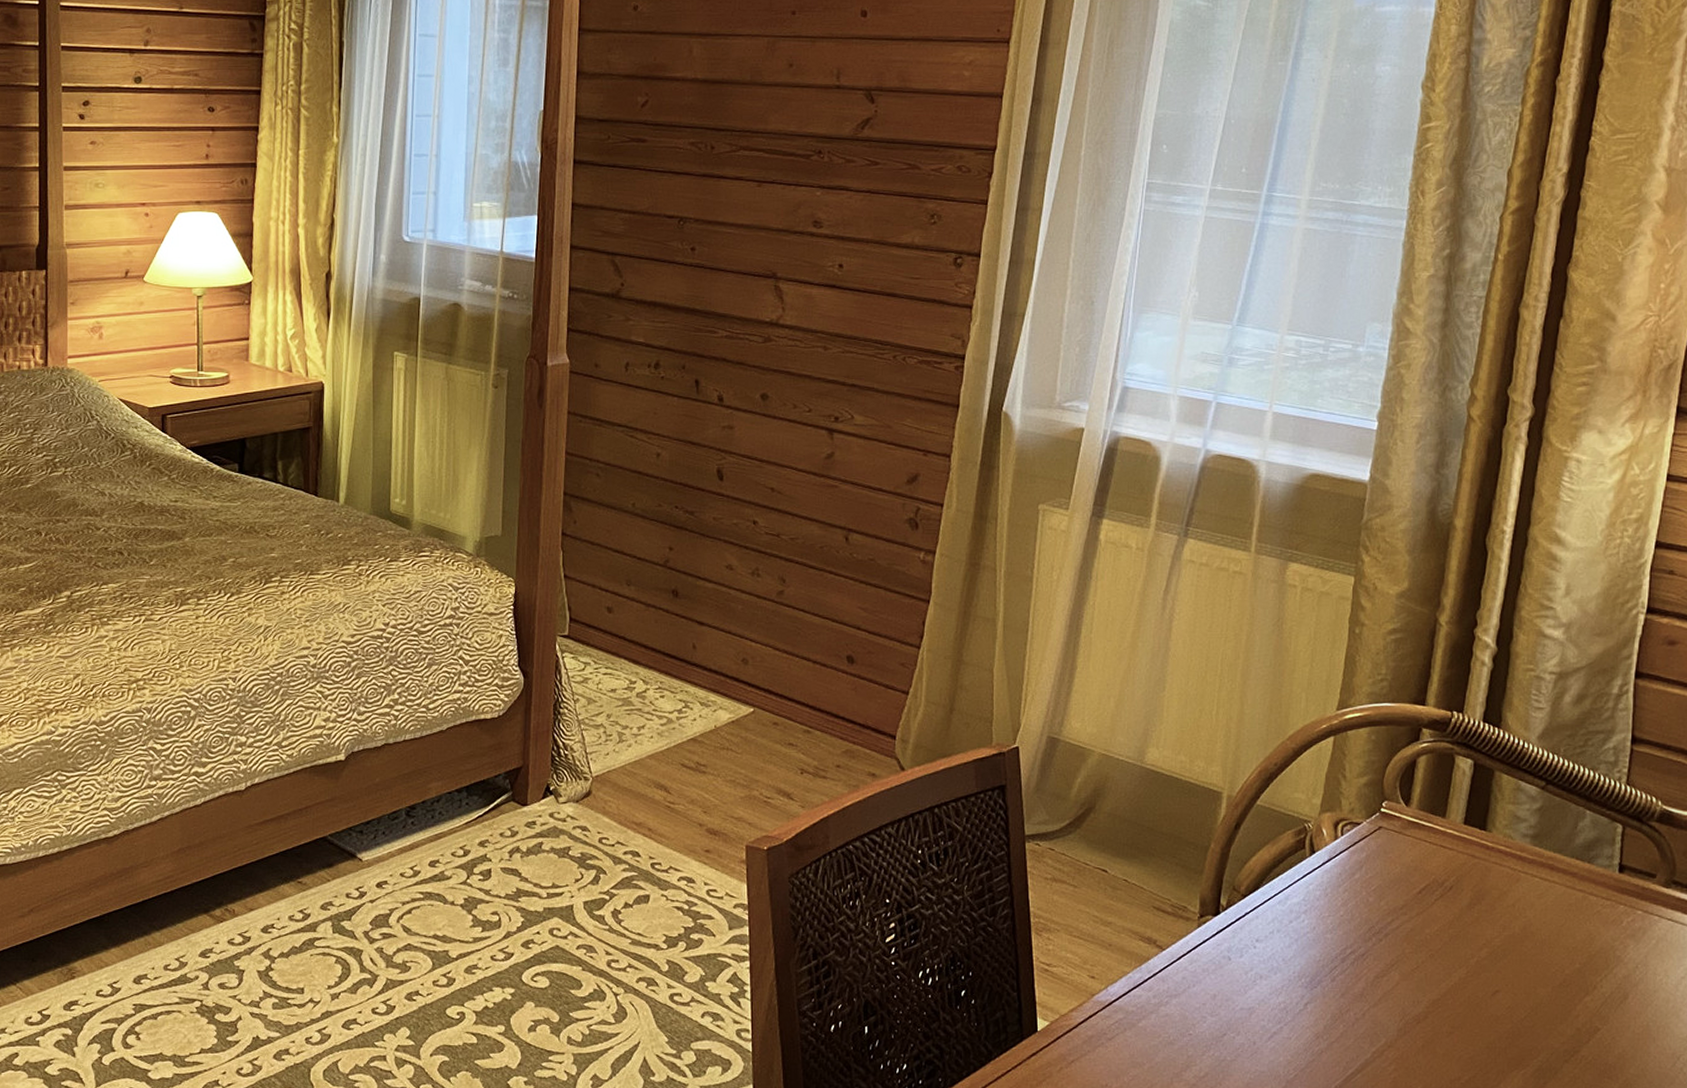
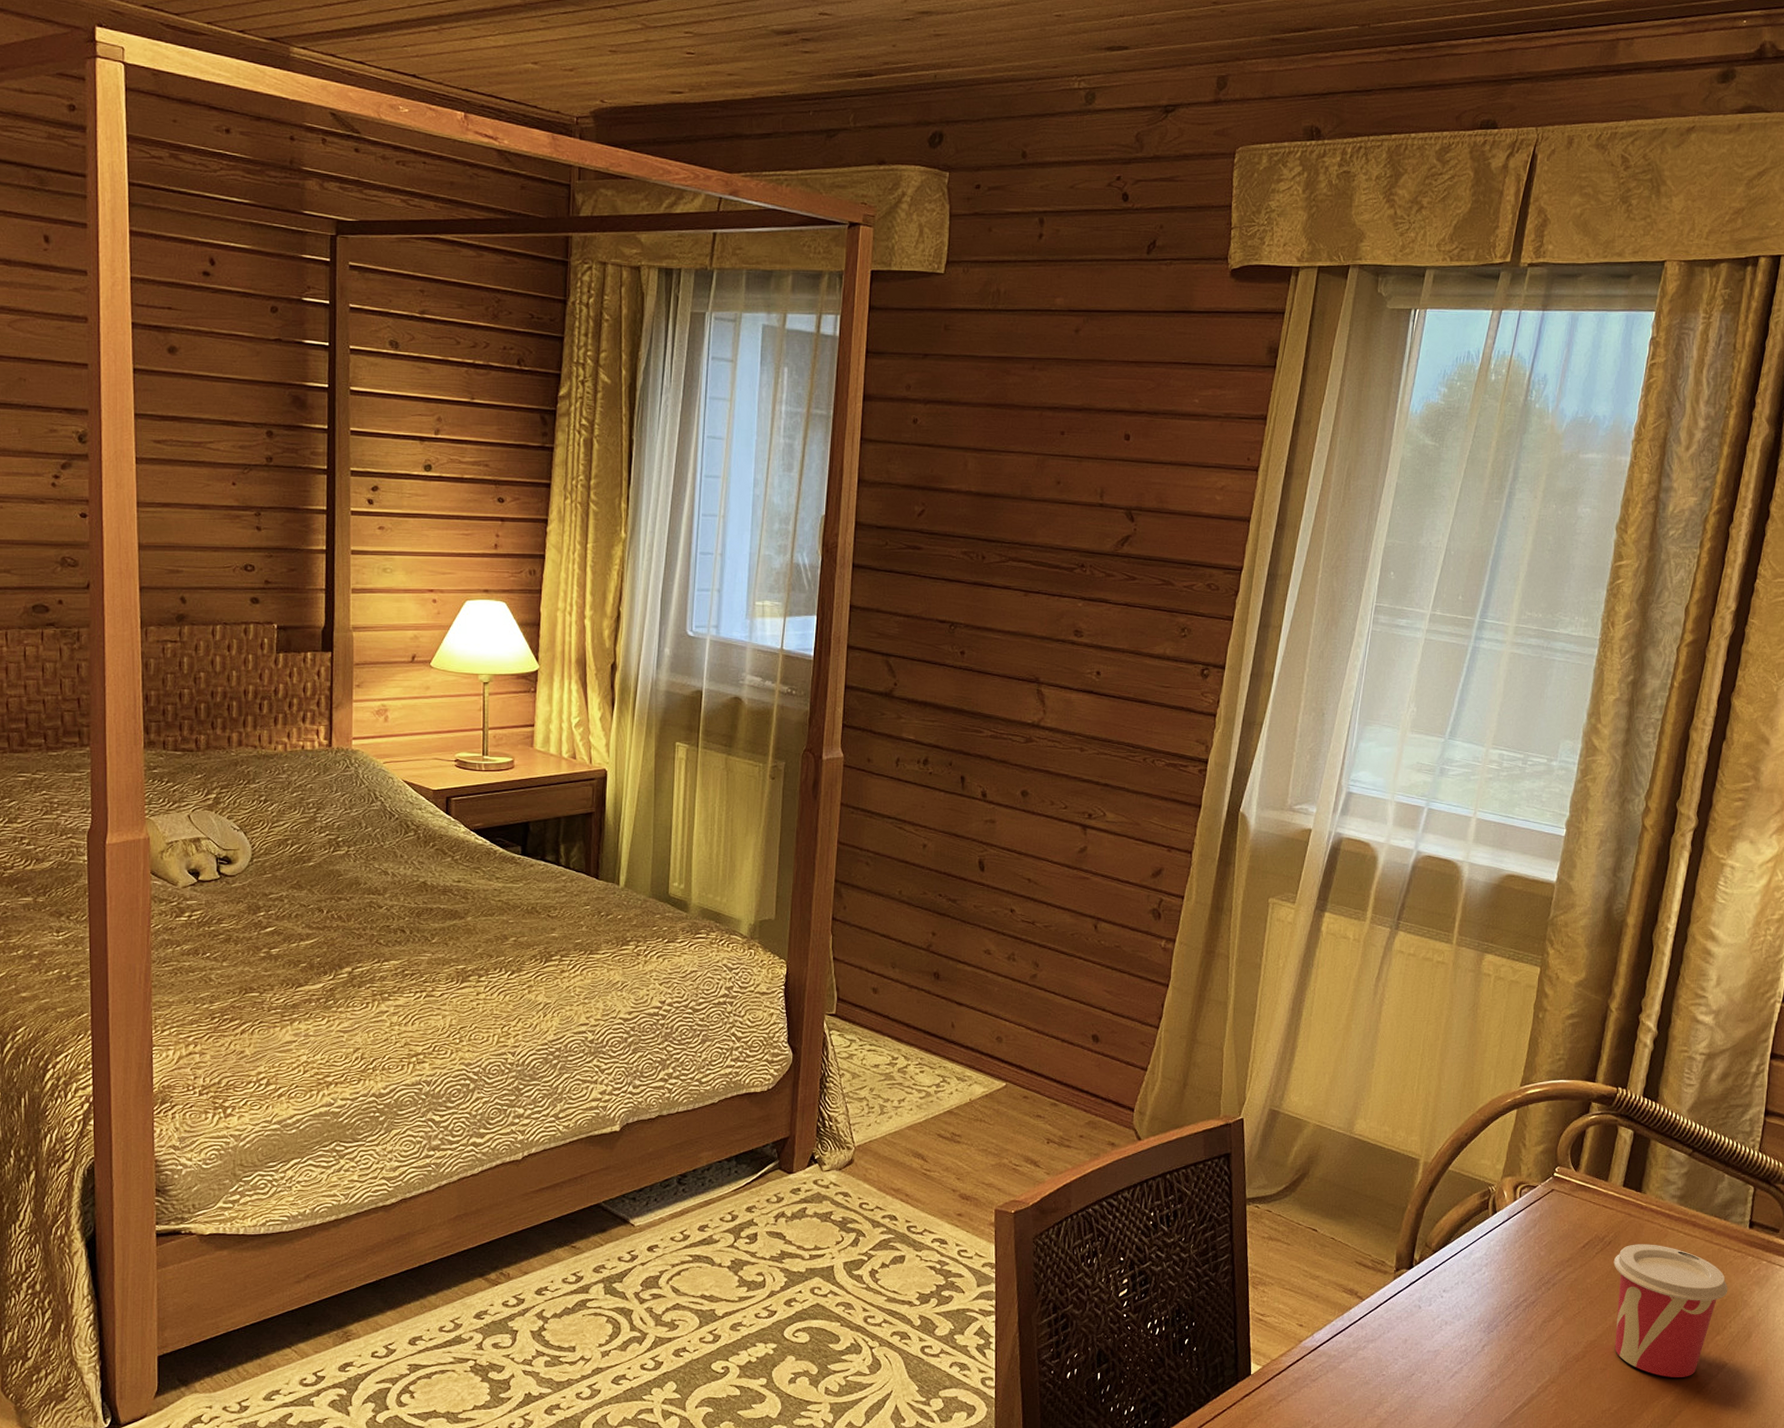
cup: none [1456,890,1597,1044] -> present [1613,1244,1728,1377]

